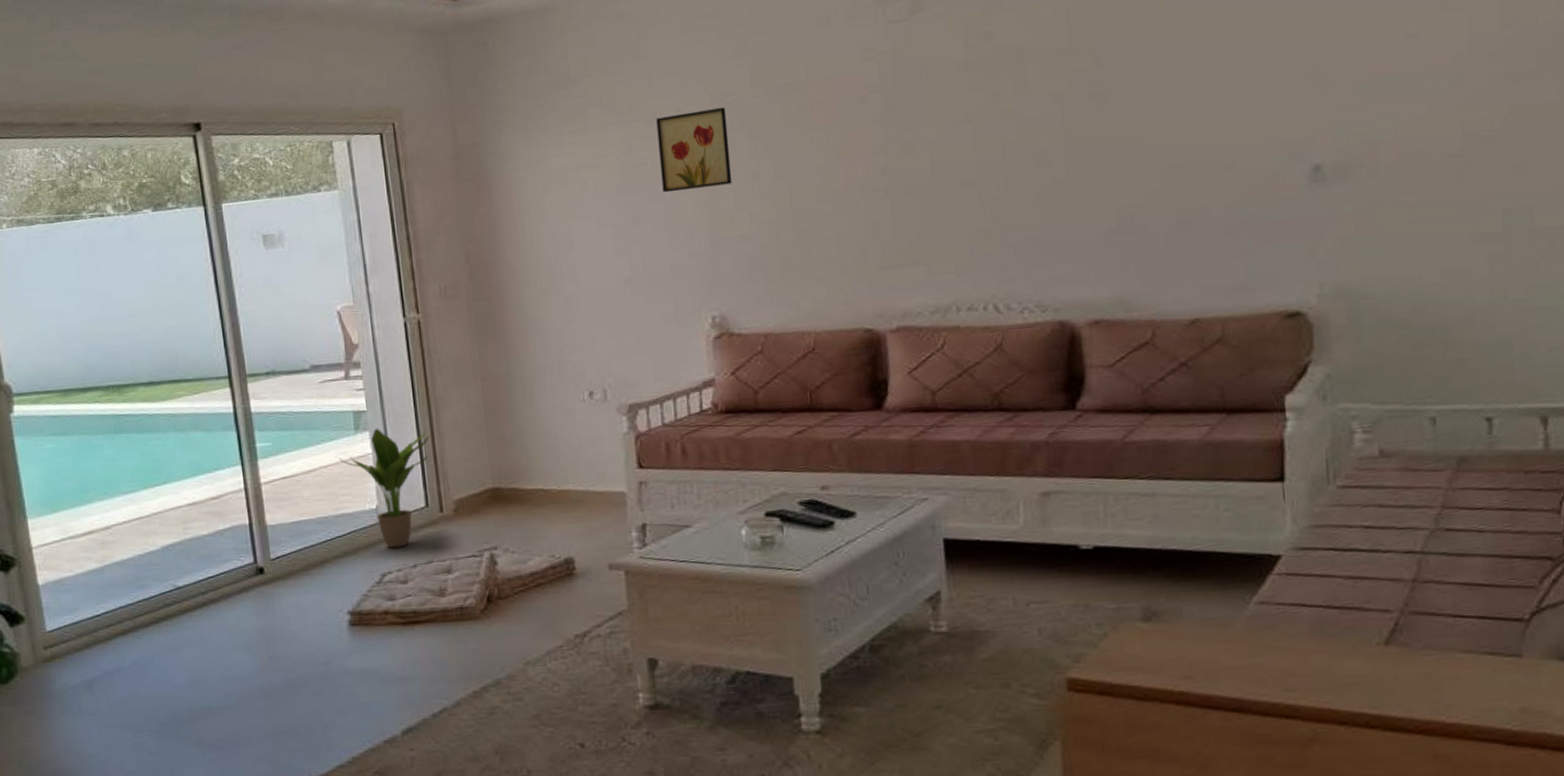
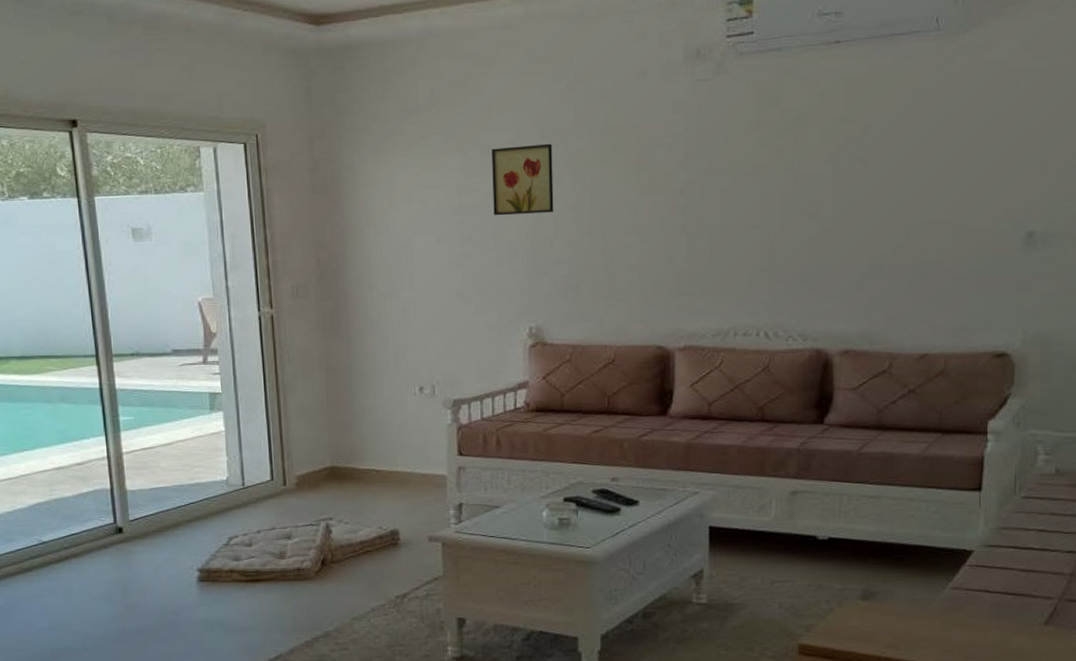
potted plant: present [339,428,430,548] -> none [195,409,277,515]

